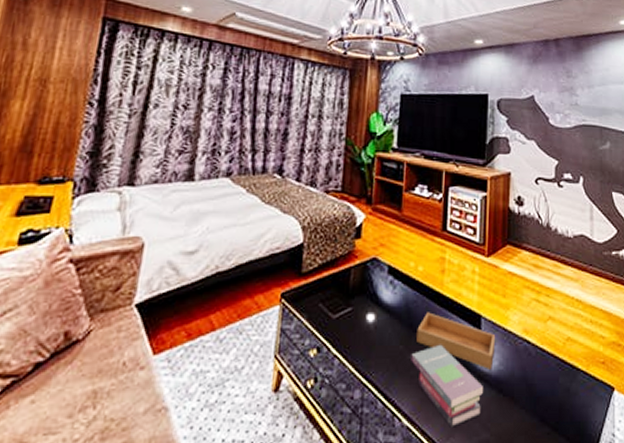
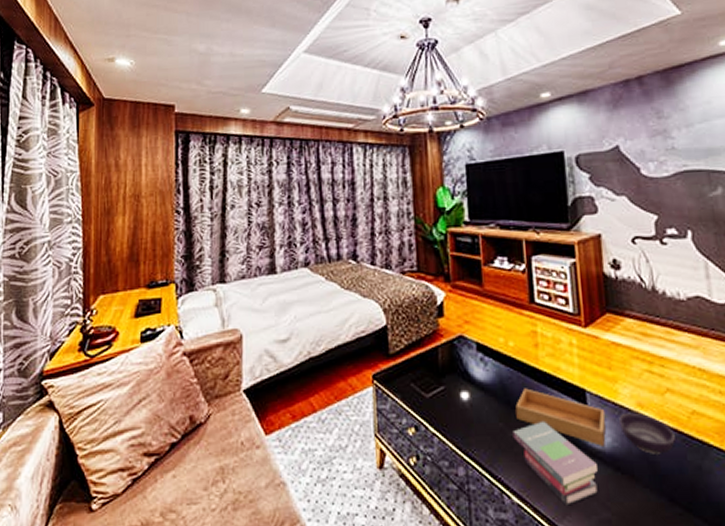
bowl: none [507,338,551,377] -> present [619,412,675,454]

